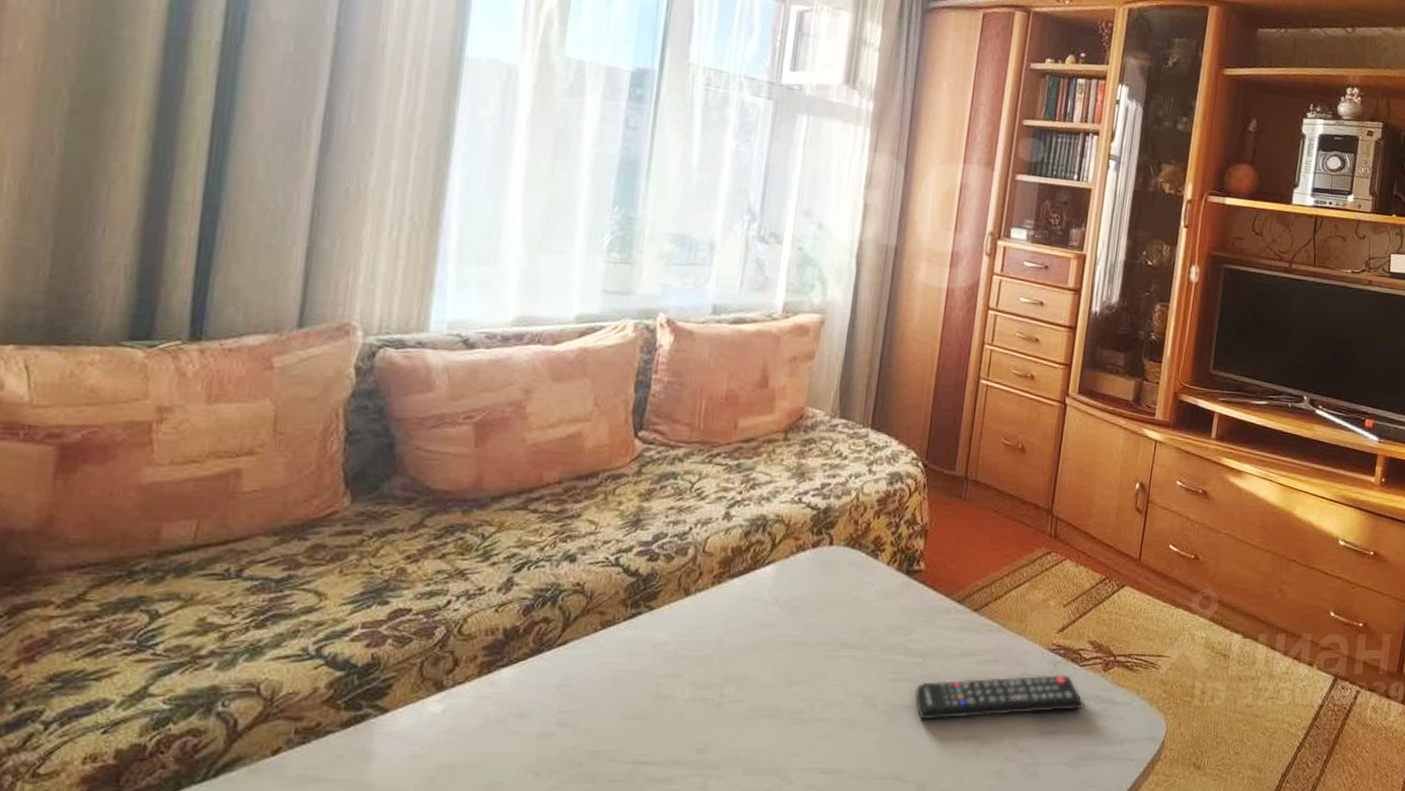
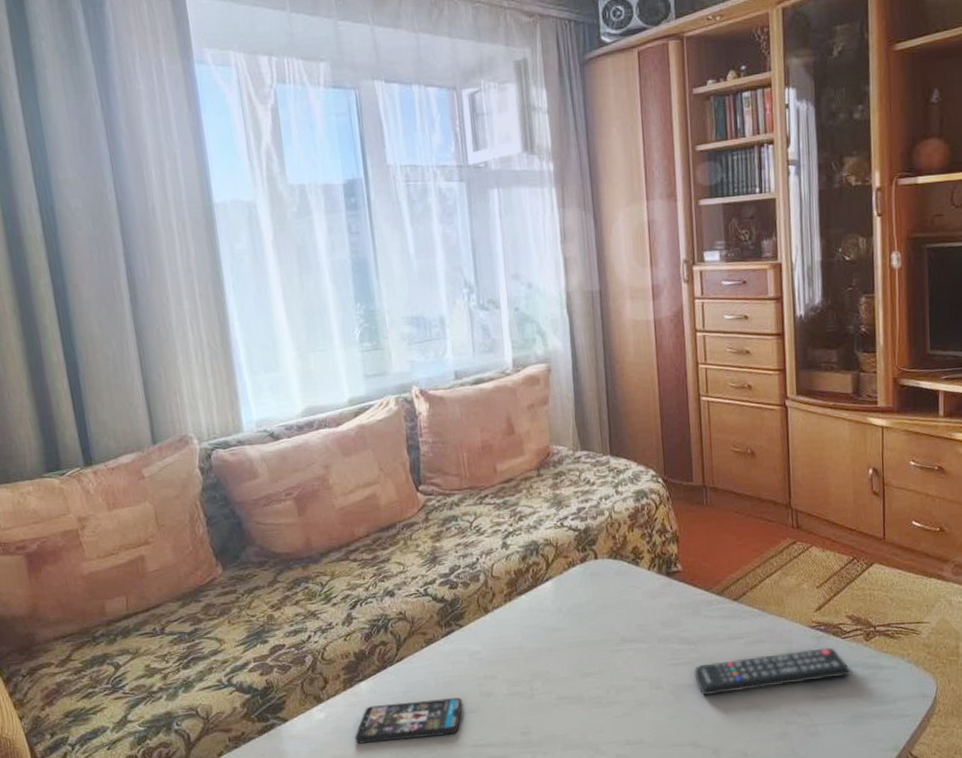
smartphone: none [477,699,632,750] -> present [355,697,463,744]

